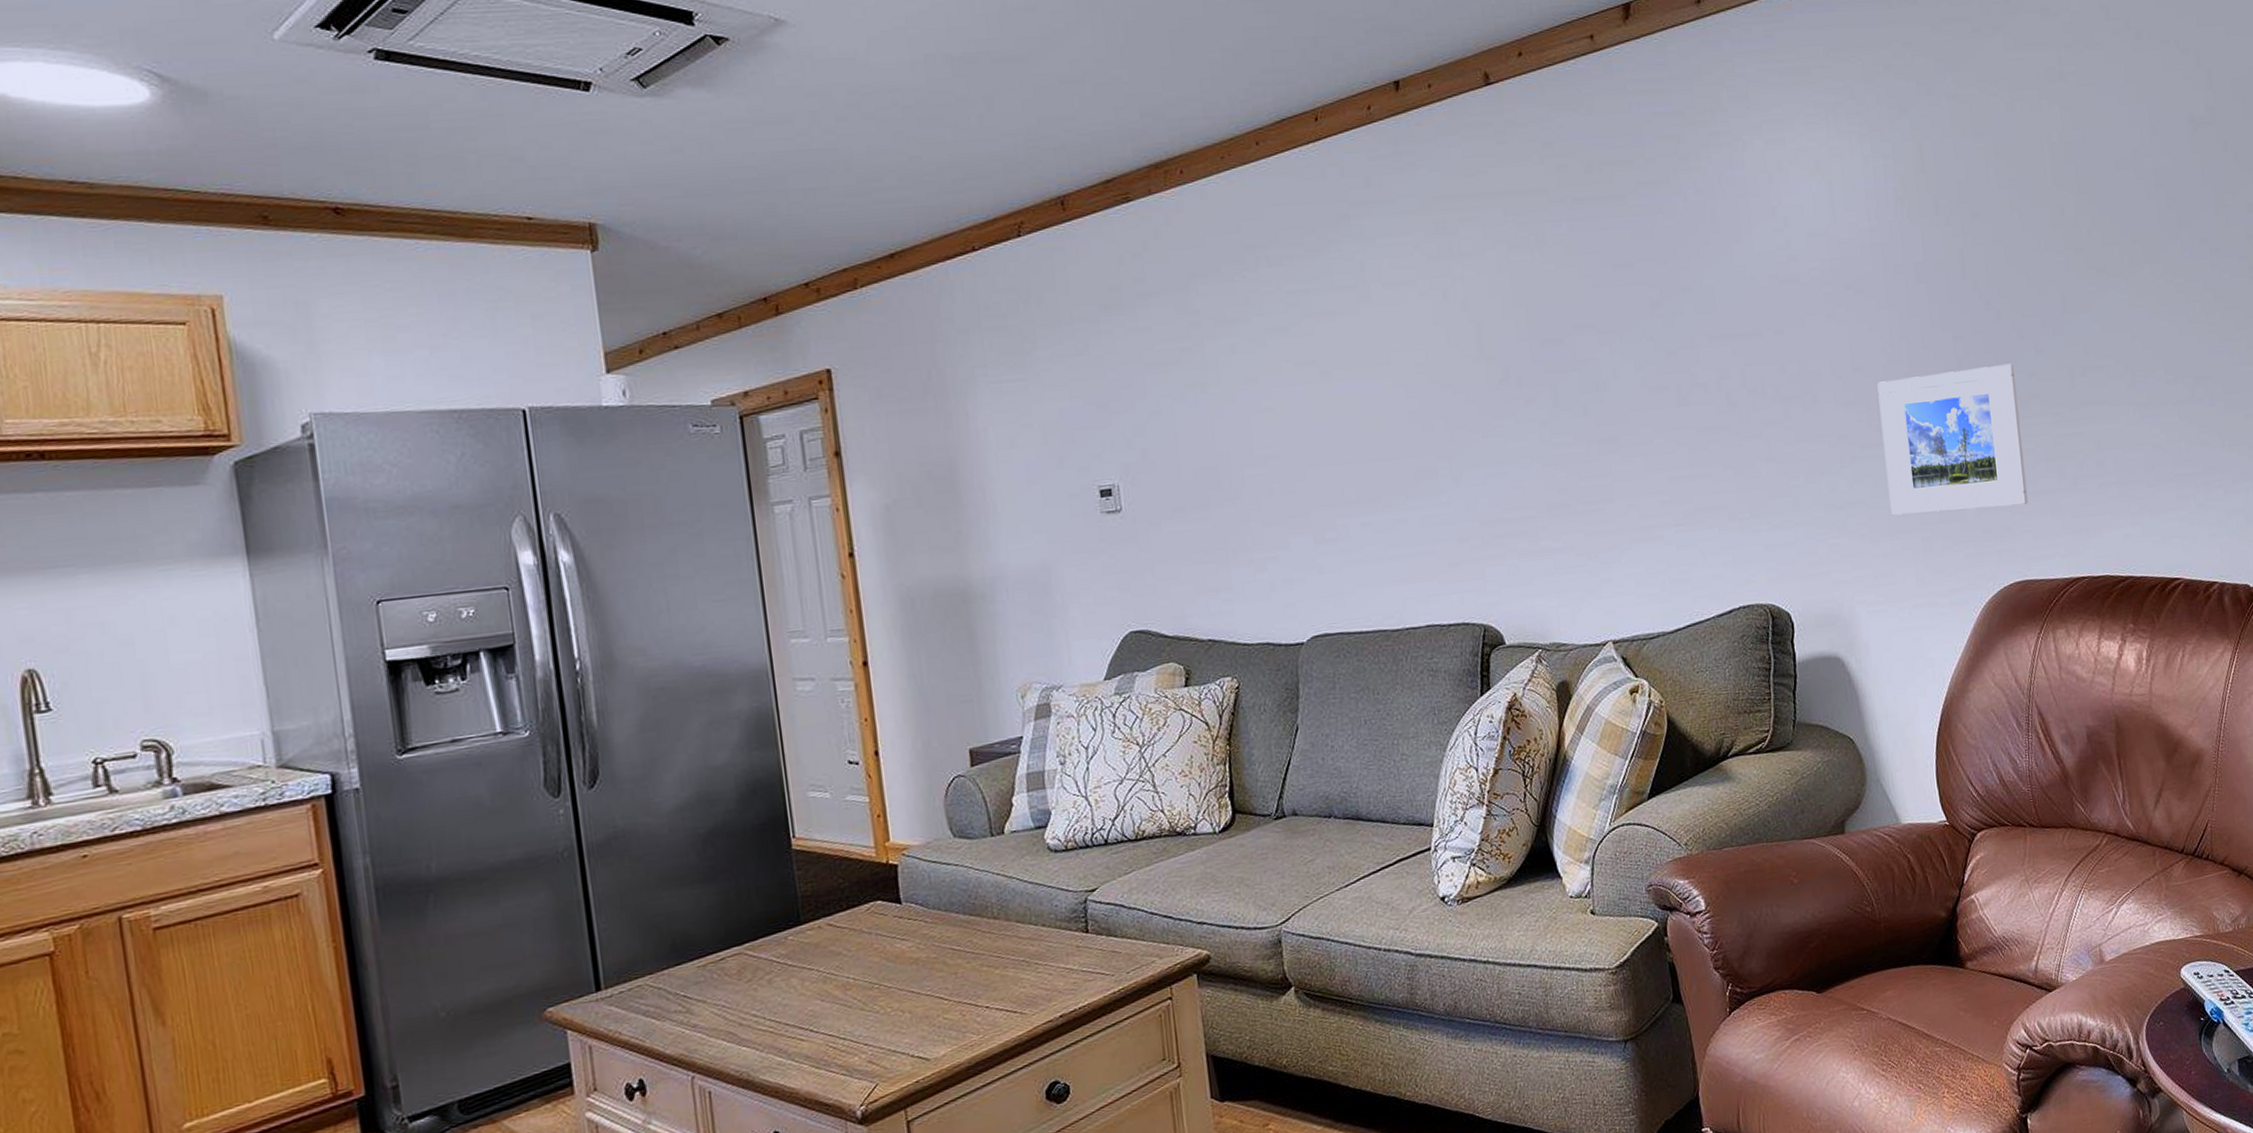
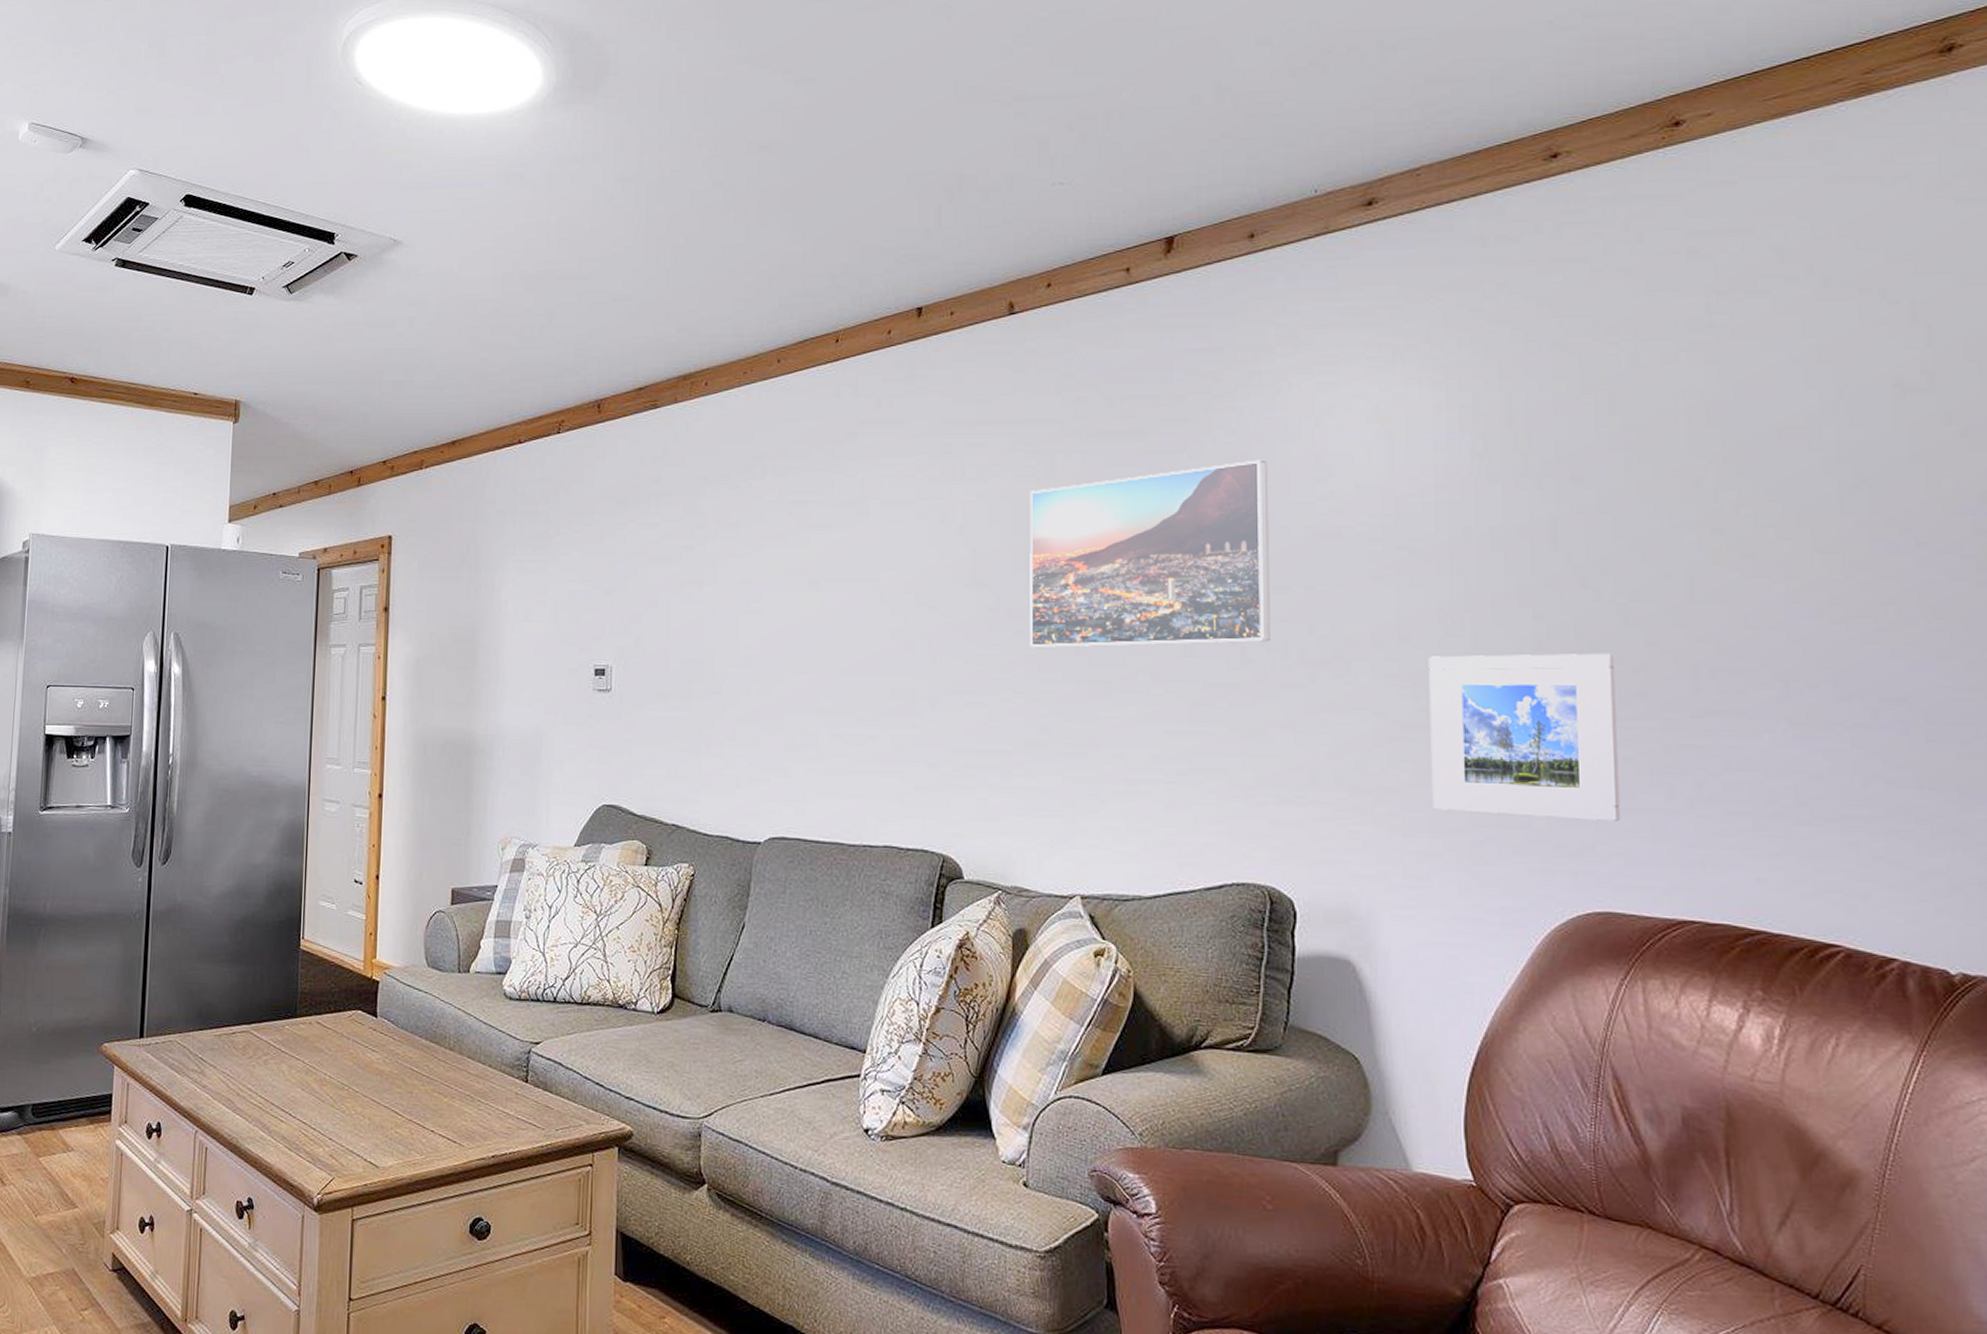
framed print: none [1525,215,1750,414] -> present [1030,459,1271,648]

